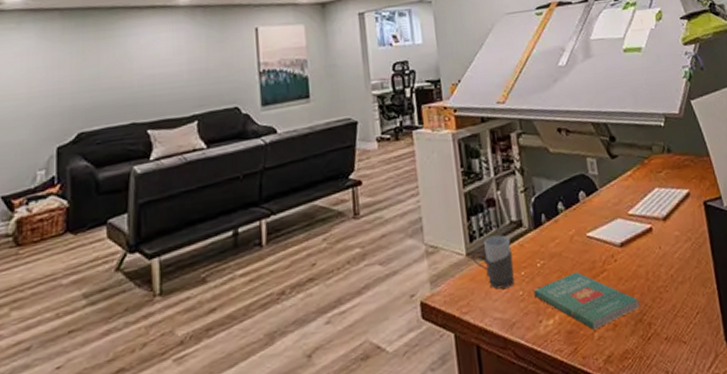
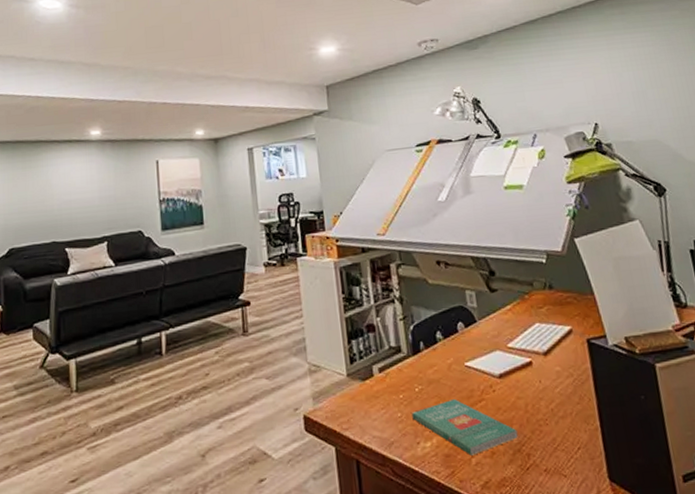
mug: present [471,235,514,289] -> none [352,359,393,410]

